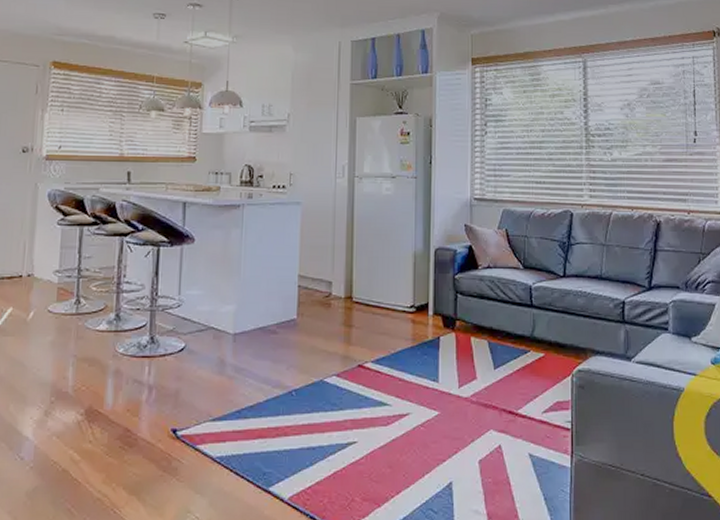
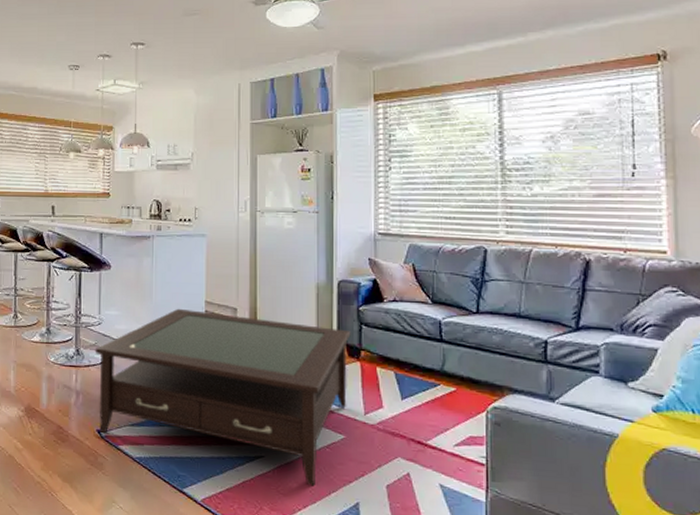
coffee table: none [172,284,446,470] -> present [95,308,351,487]

